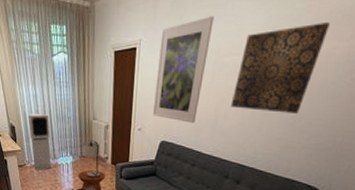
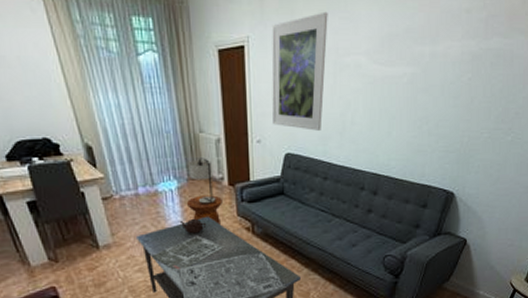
air purifier: present [28,113,51,170] -> none [110,128,150,202]
wall art: present [230,23,330,113] -> none [357,22,441,115]

